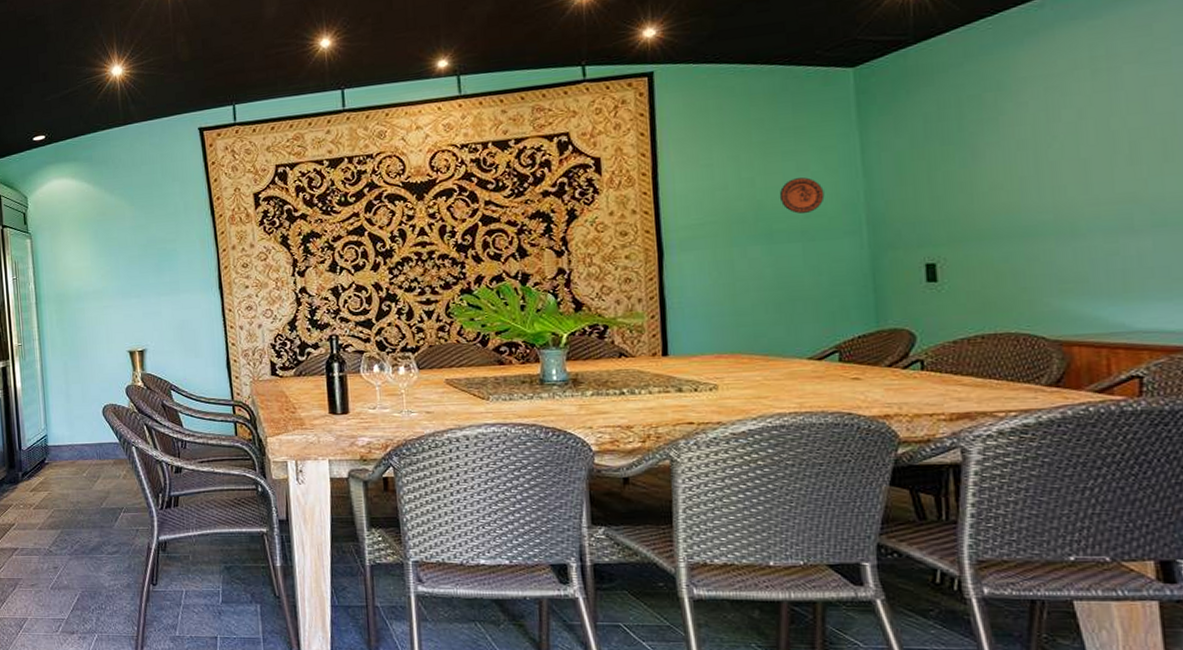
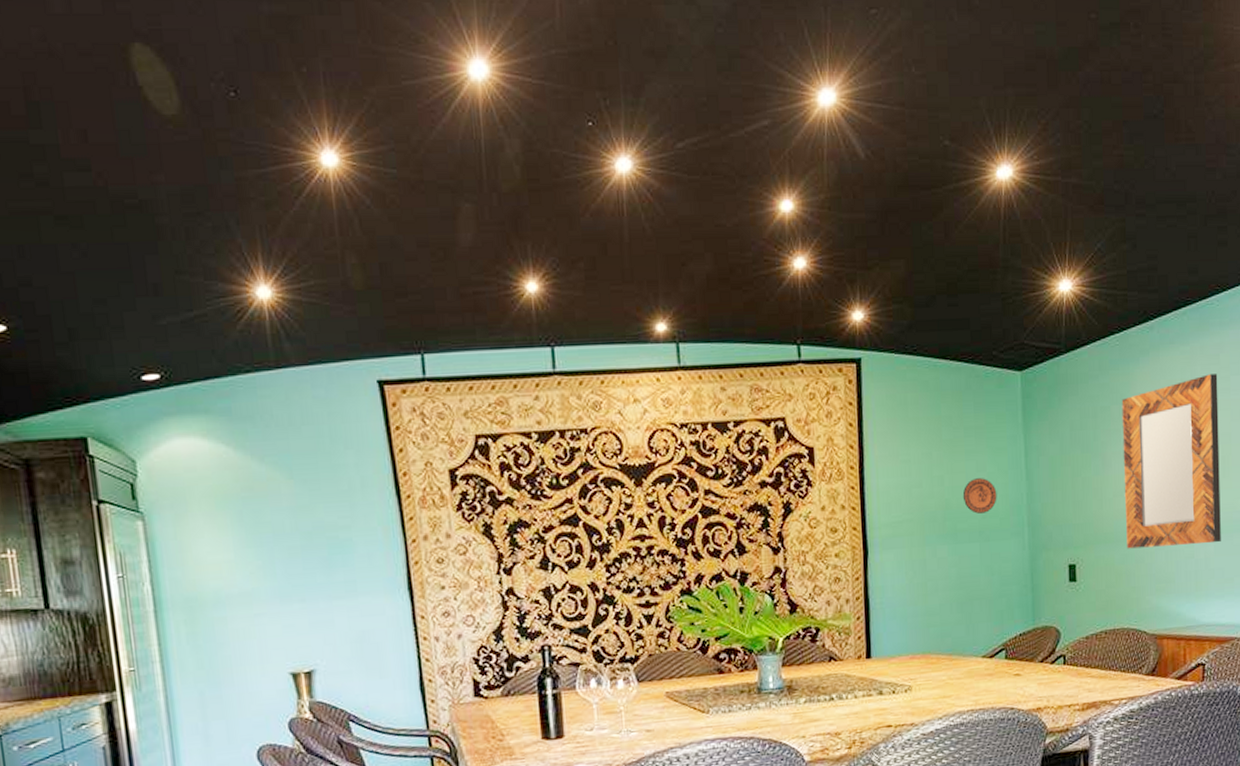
home mirror: none [998,46,1164,246] -> present [1121,374,1221,549]

